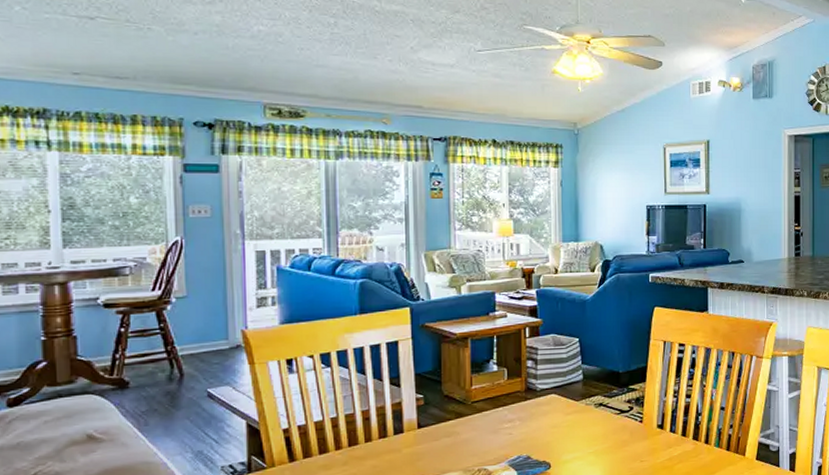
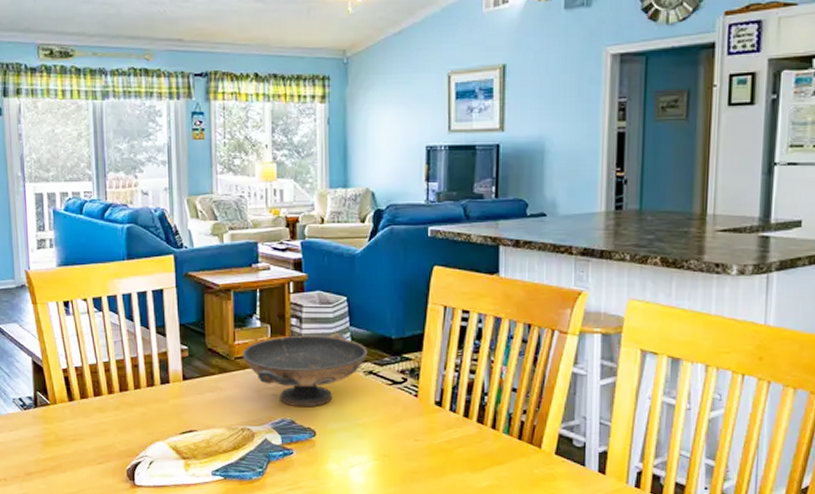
decorative bowl: none [479,371,598,443] -> present [242,332,368,408]

